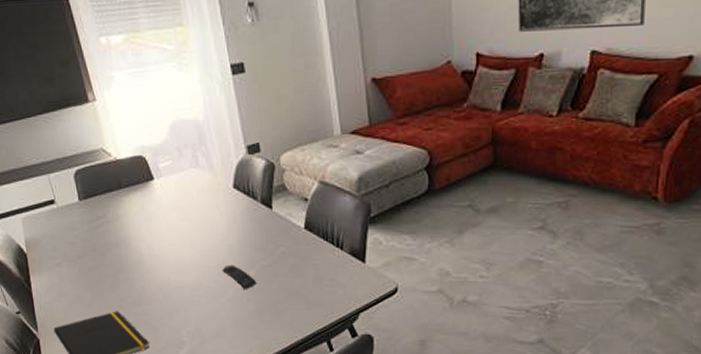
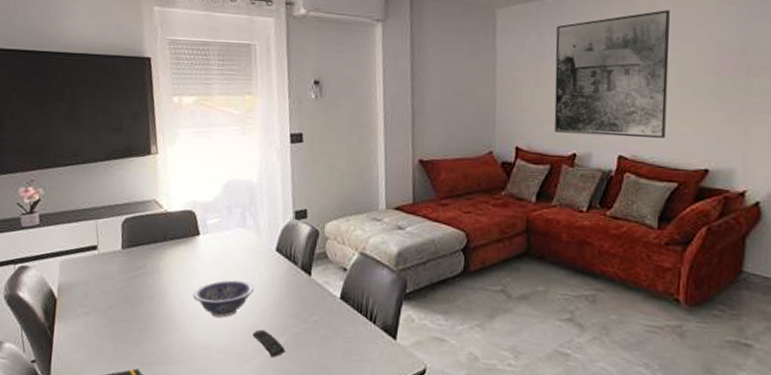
bowl: none [157,220,217,257] -> present [192,280,254,318]

